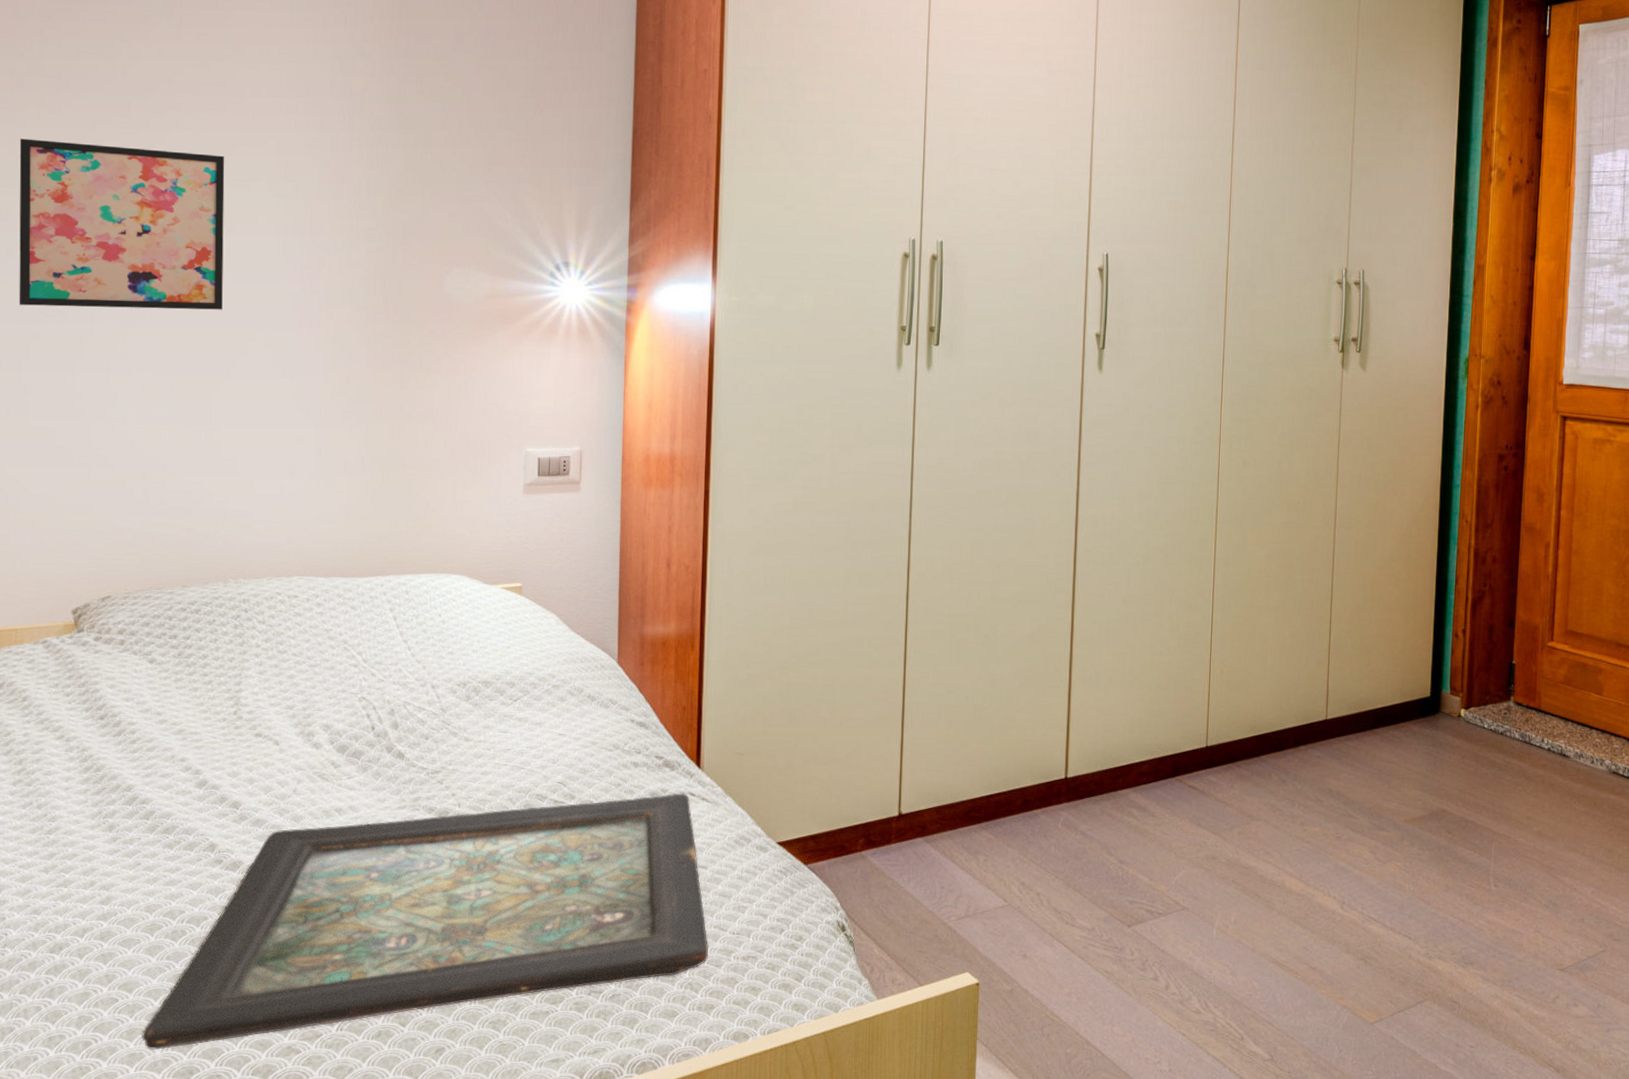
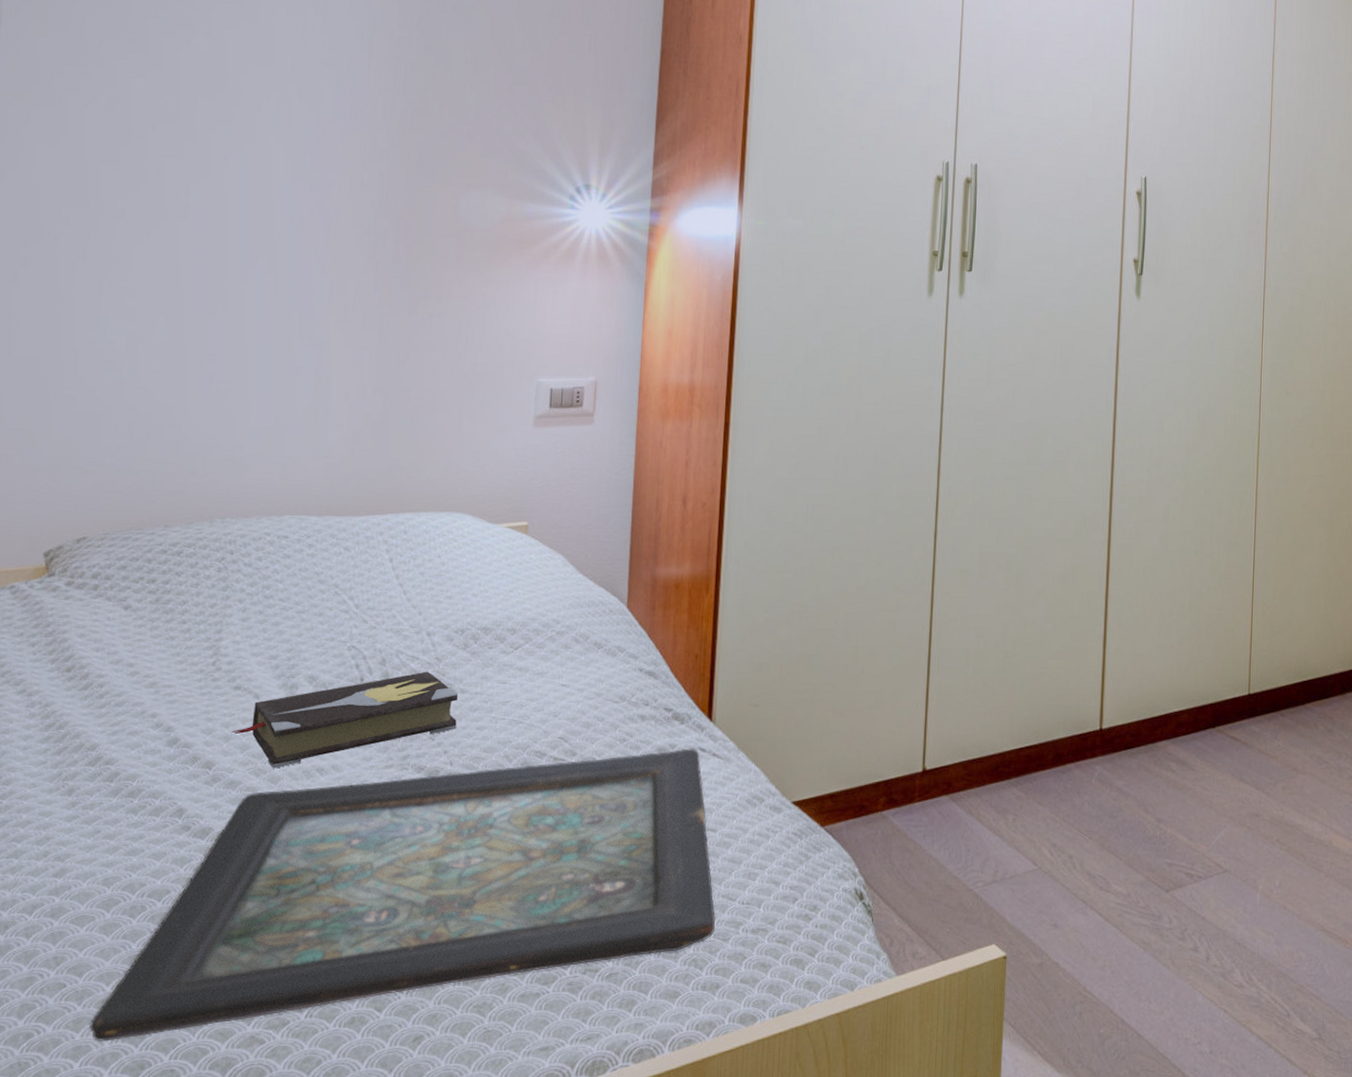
wall art: present [19,138,225,310] -> none [9,56,236,234]
hardback book: none [255,721,463,809] -> present [231,671,458,769]

